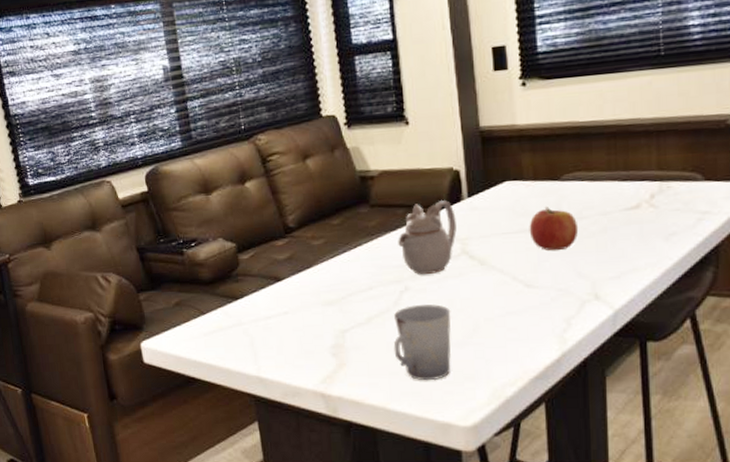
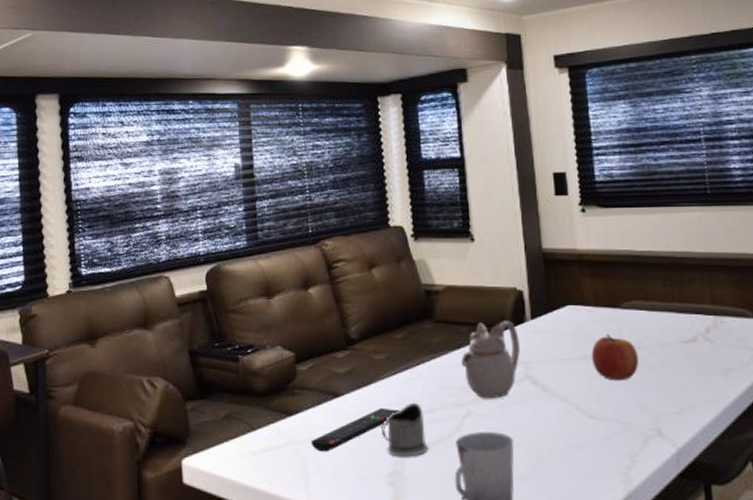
remote control: none [257,288,340,330] -> present [311,407,400,452]
tea glass holder: none [322,283,368,331] -> present [382,403,429,457]

